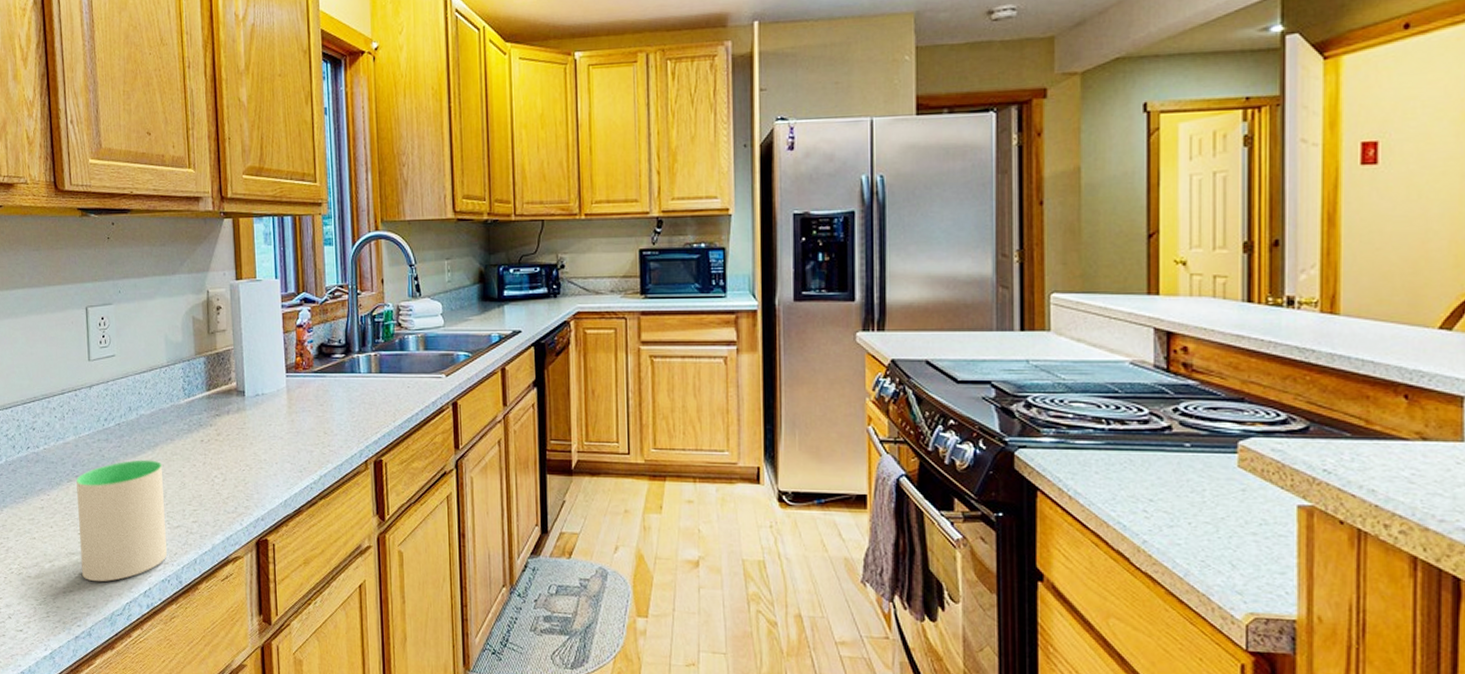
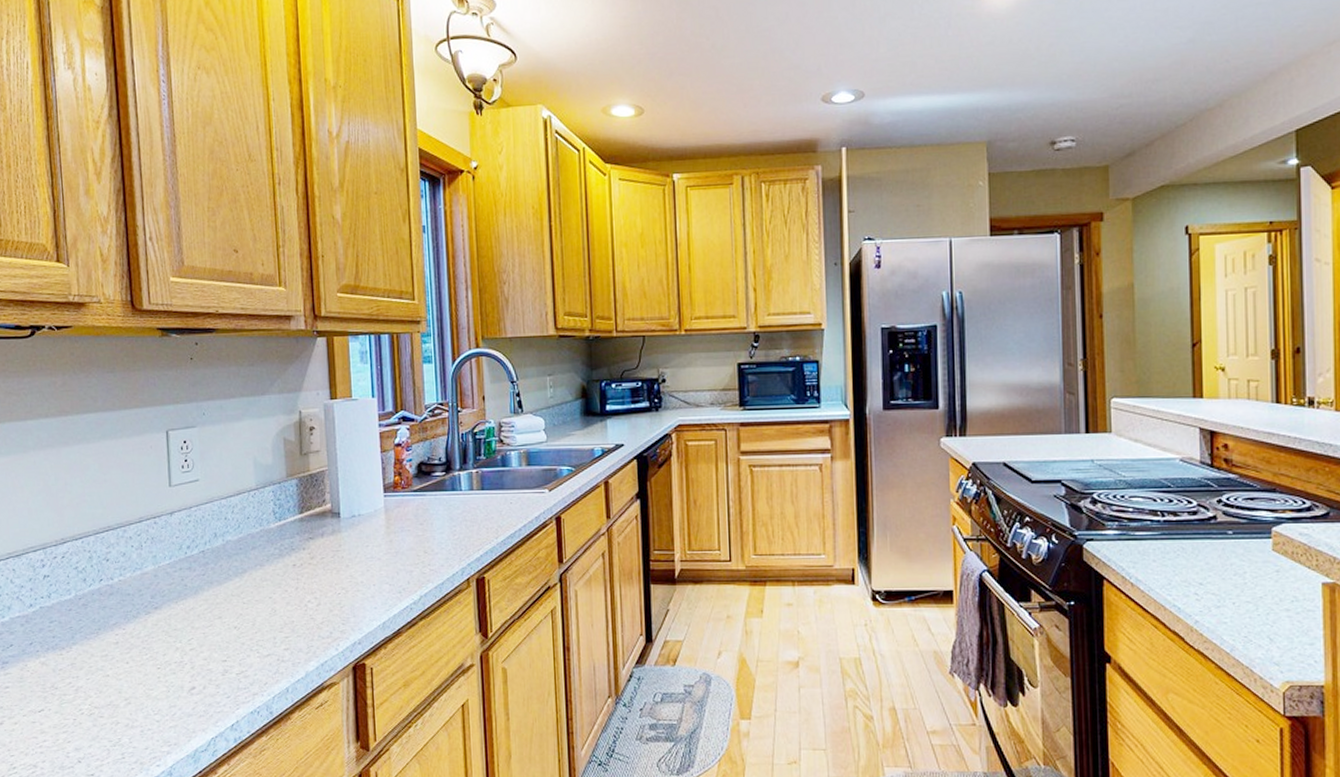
mug: present [76,459,167,582] -> none [155,587,256,717]

